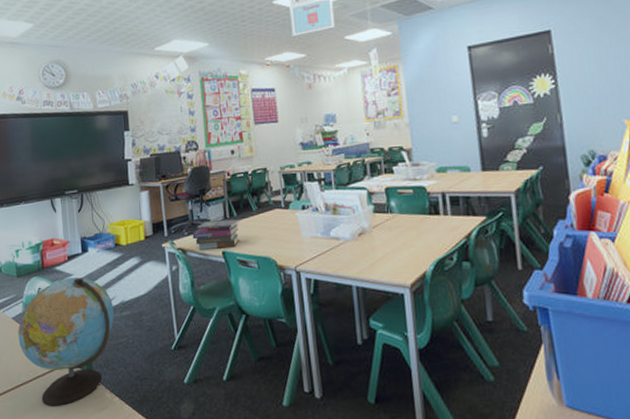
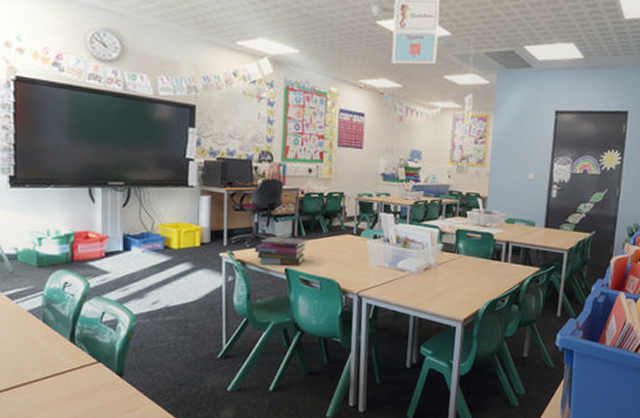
globe: present [18,277,115,406] -> none [34,274,156,405]

